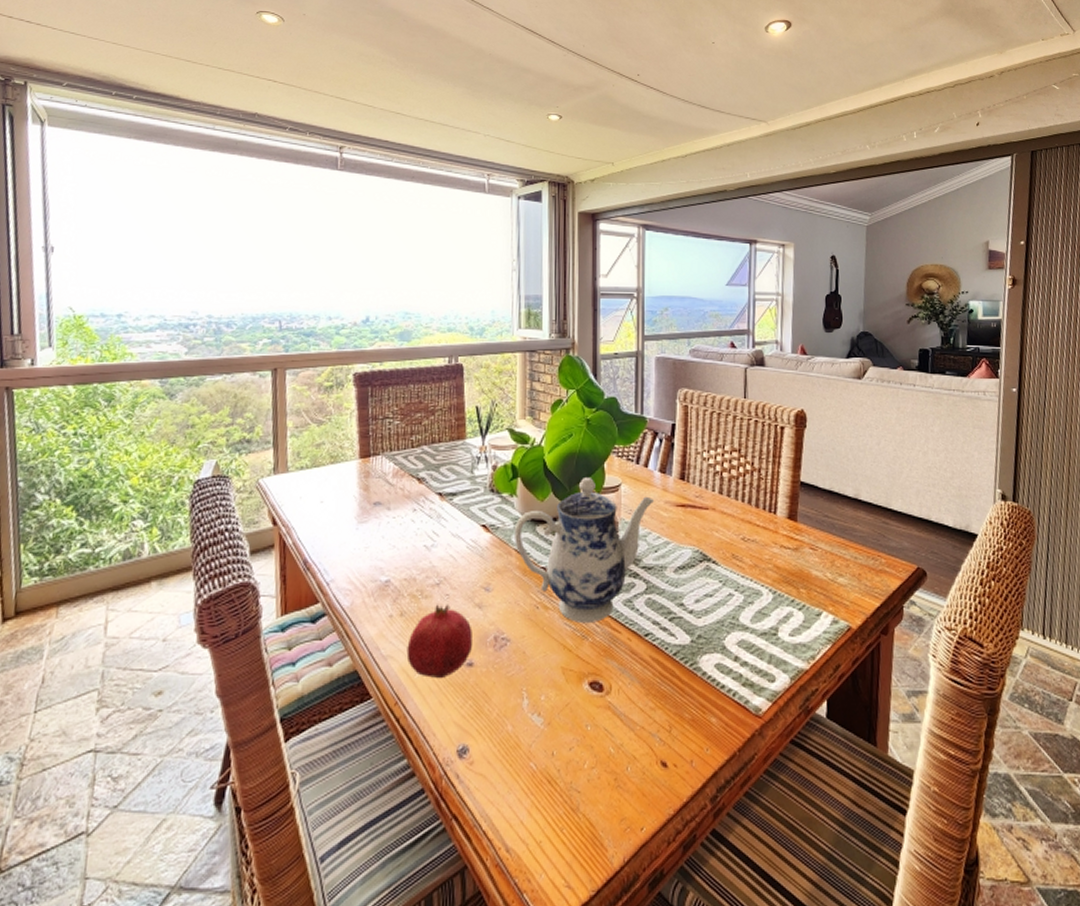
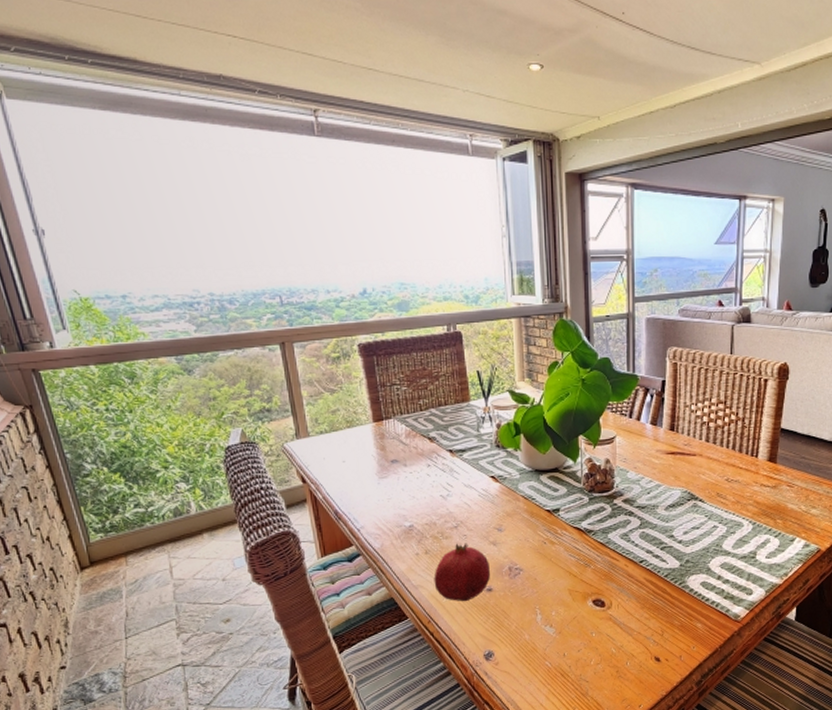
teapot: present [515,478,655,624] -> none [521,432,647,555]

